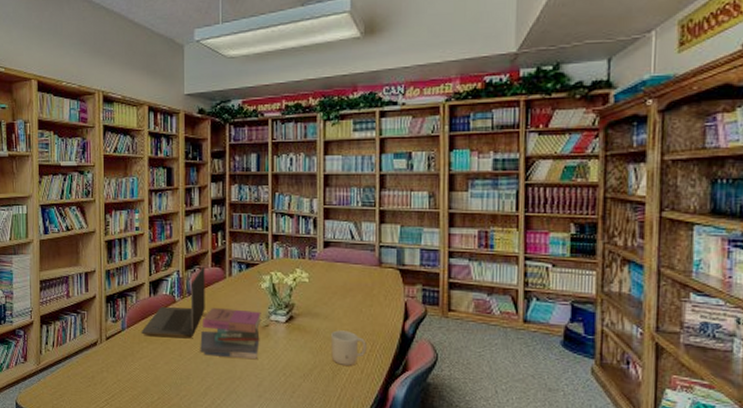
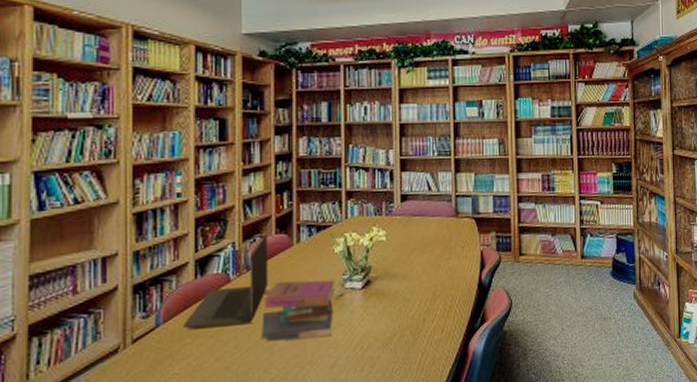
mug: present [331,330,367,366] -> none [411,288,446,327]

